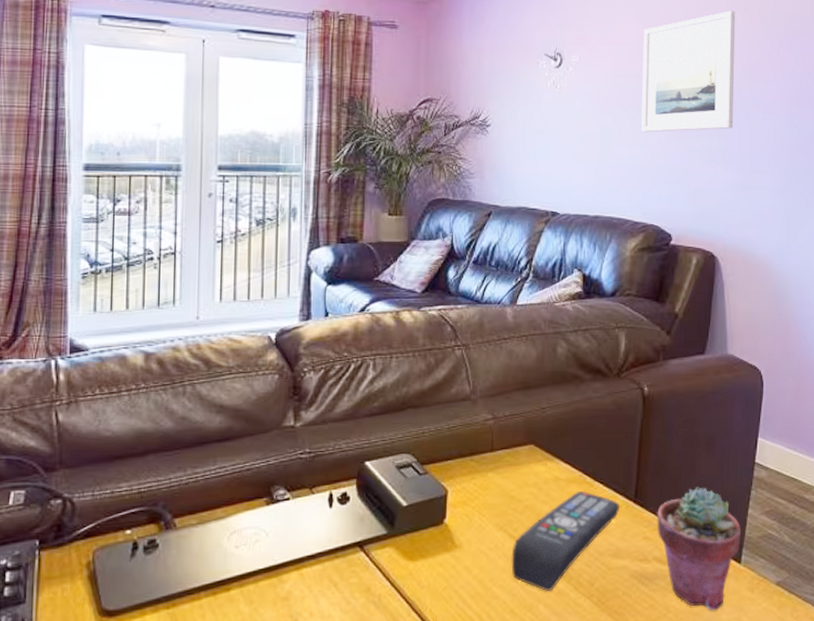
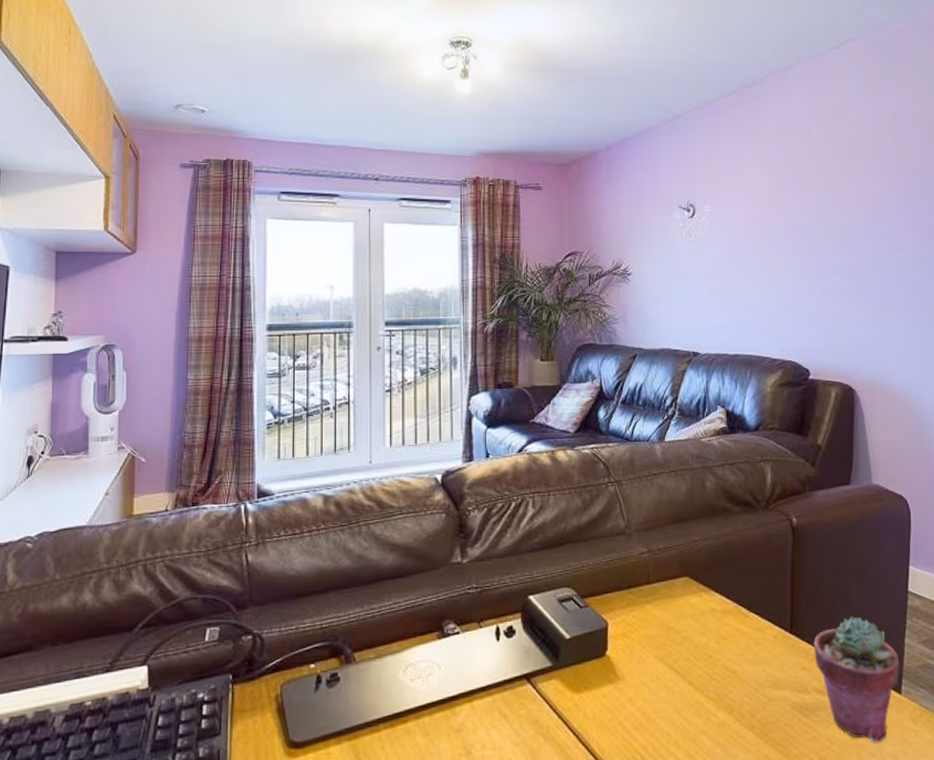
remote control: present [511,490,620,591] -> none [672,621,777,723]
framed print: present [641,11,736,133] -> none [770,157,862,274]

